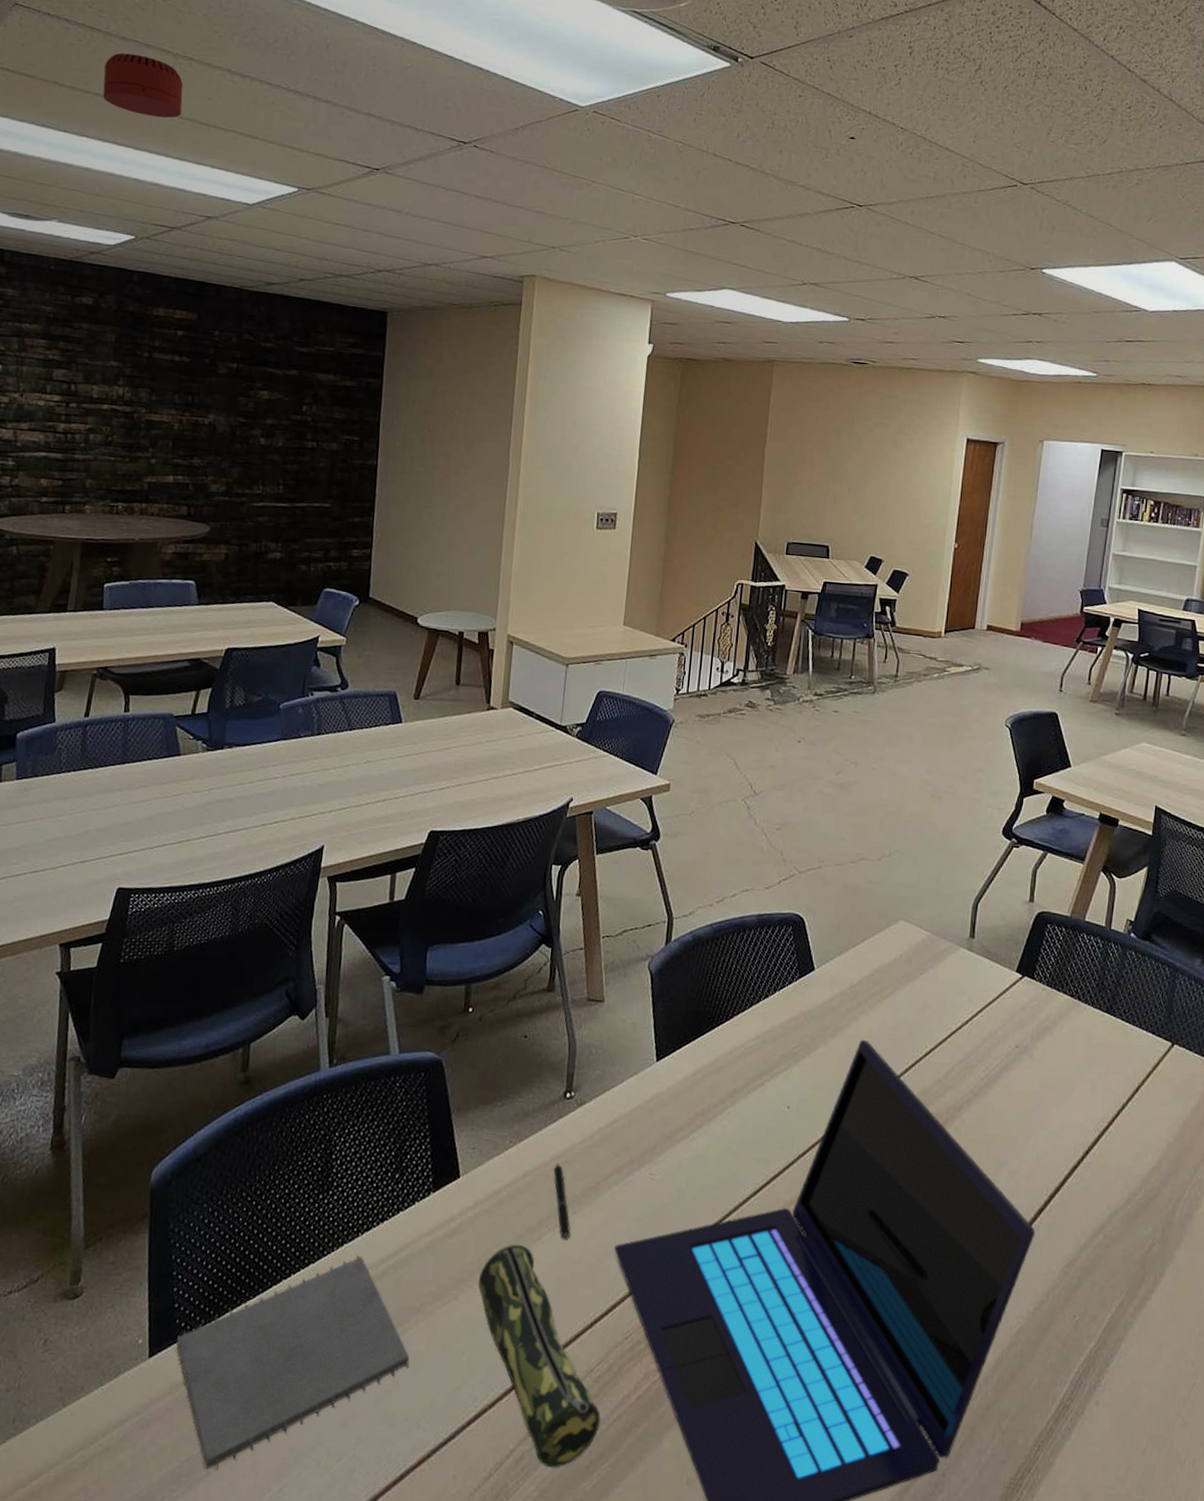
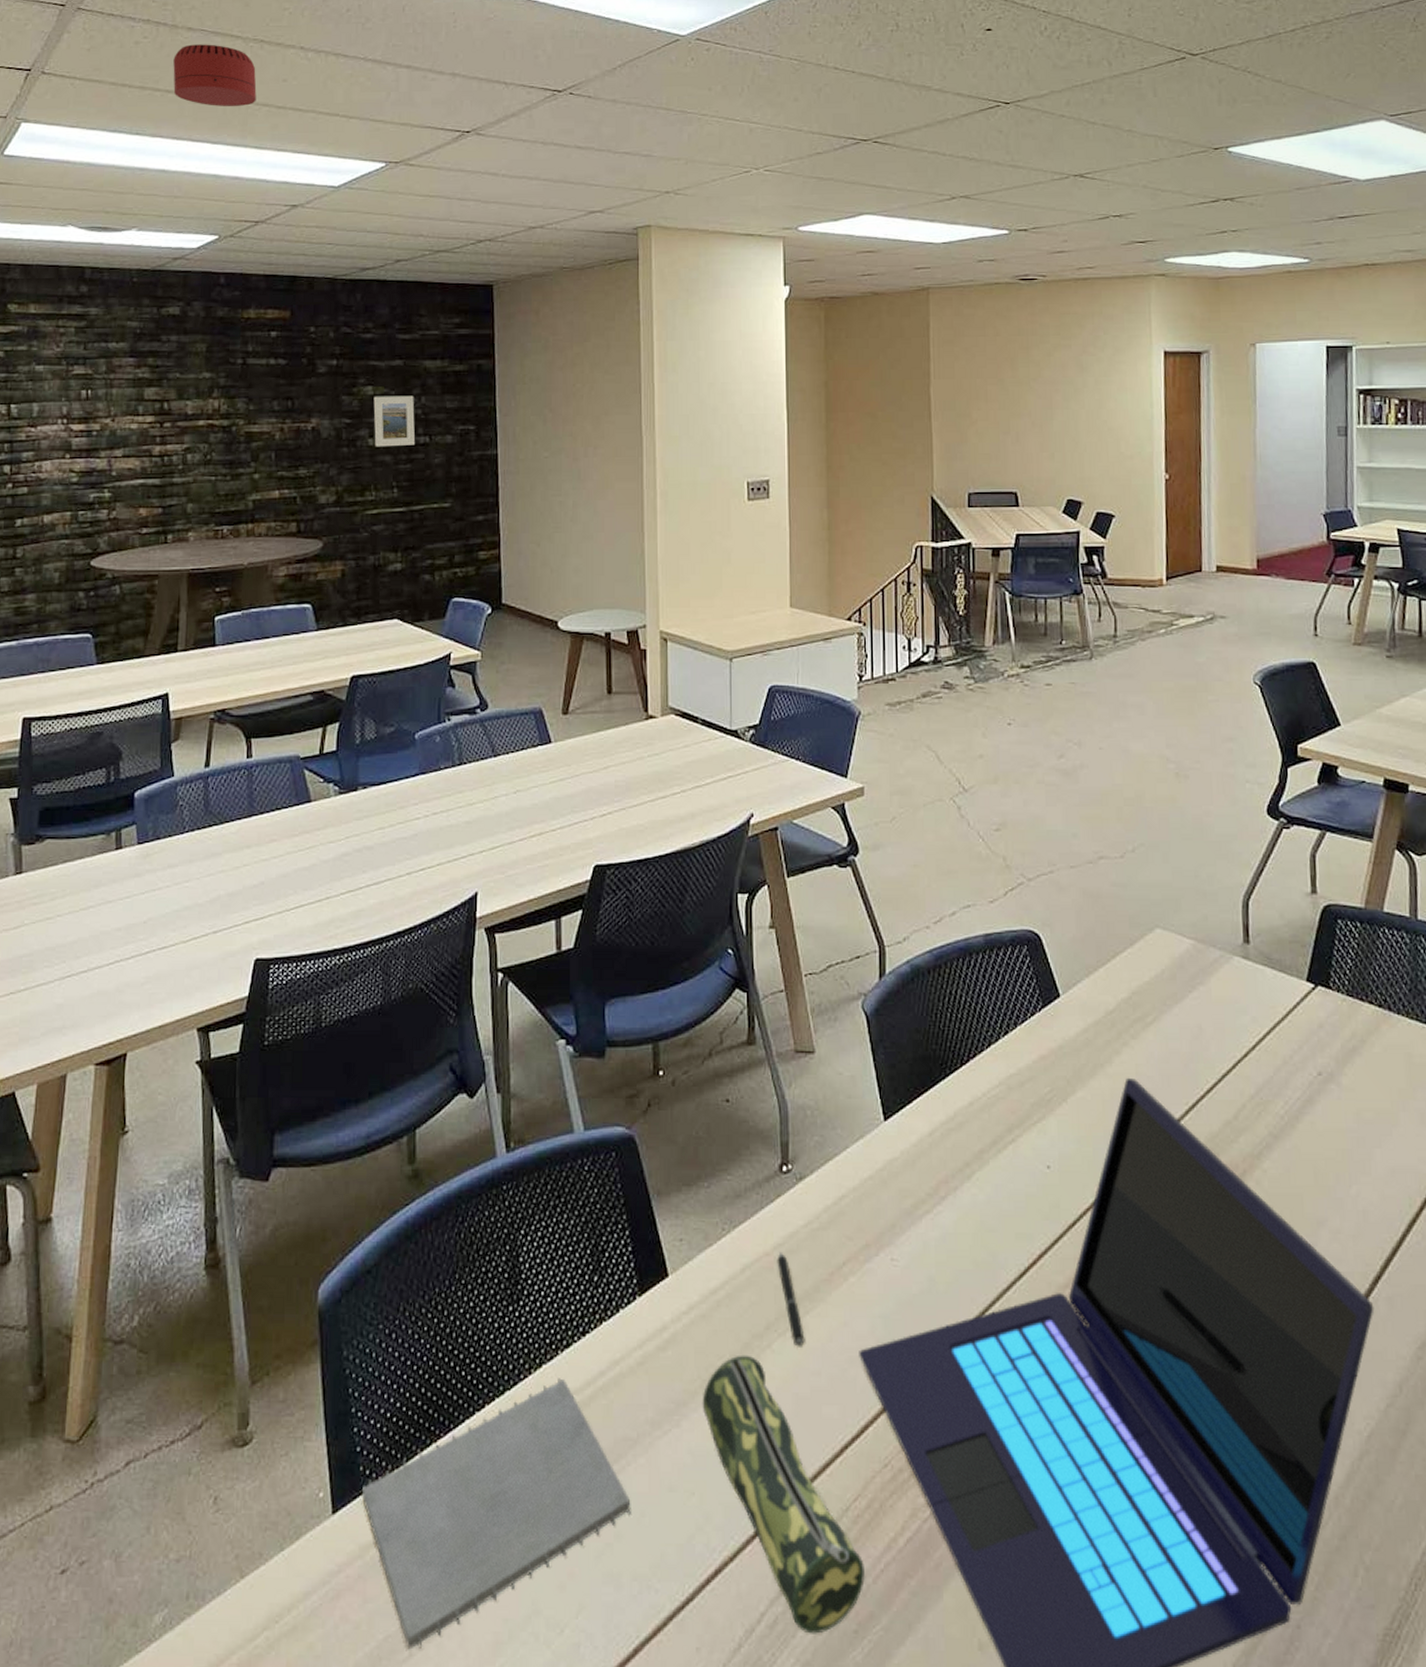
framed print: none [266,400,306,449] -> present [373,395,416,447]

